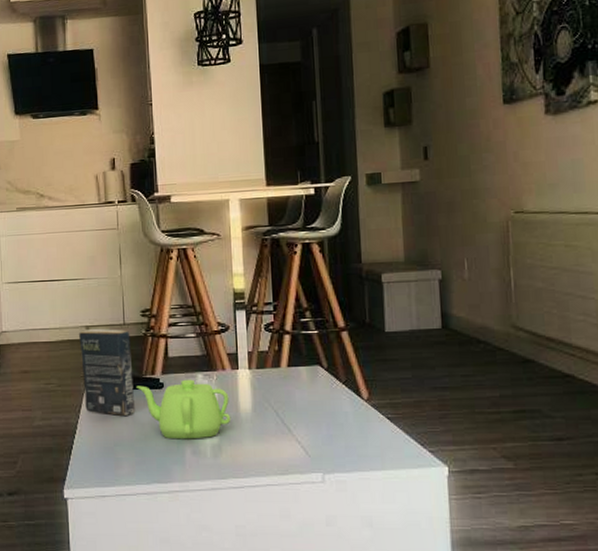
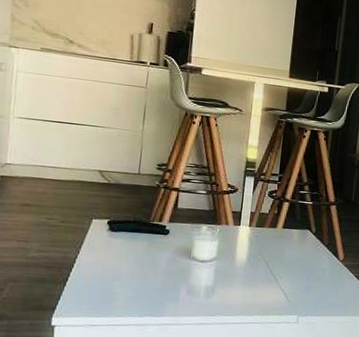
book: present [79,328,136,416] -> none [87,173,144,255]
teapot: present [136,379,231,440] -> none [142,229,228,281]

